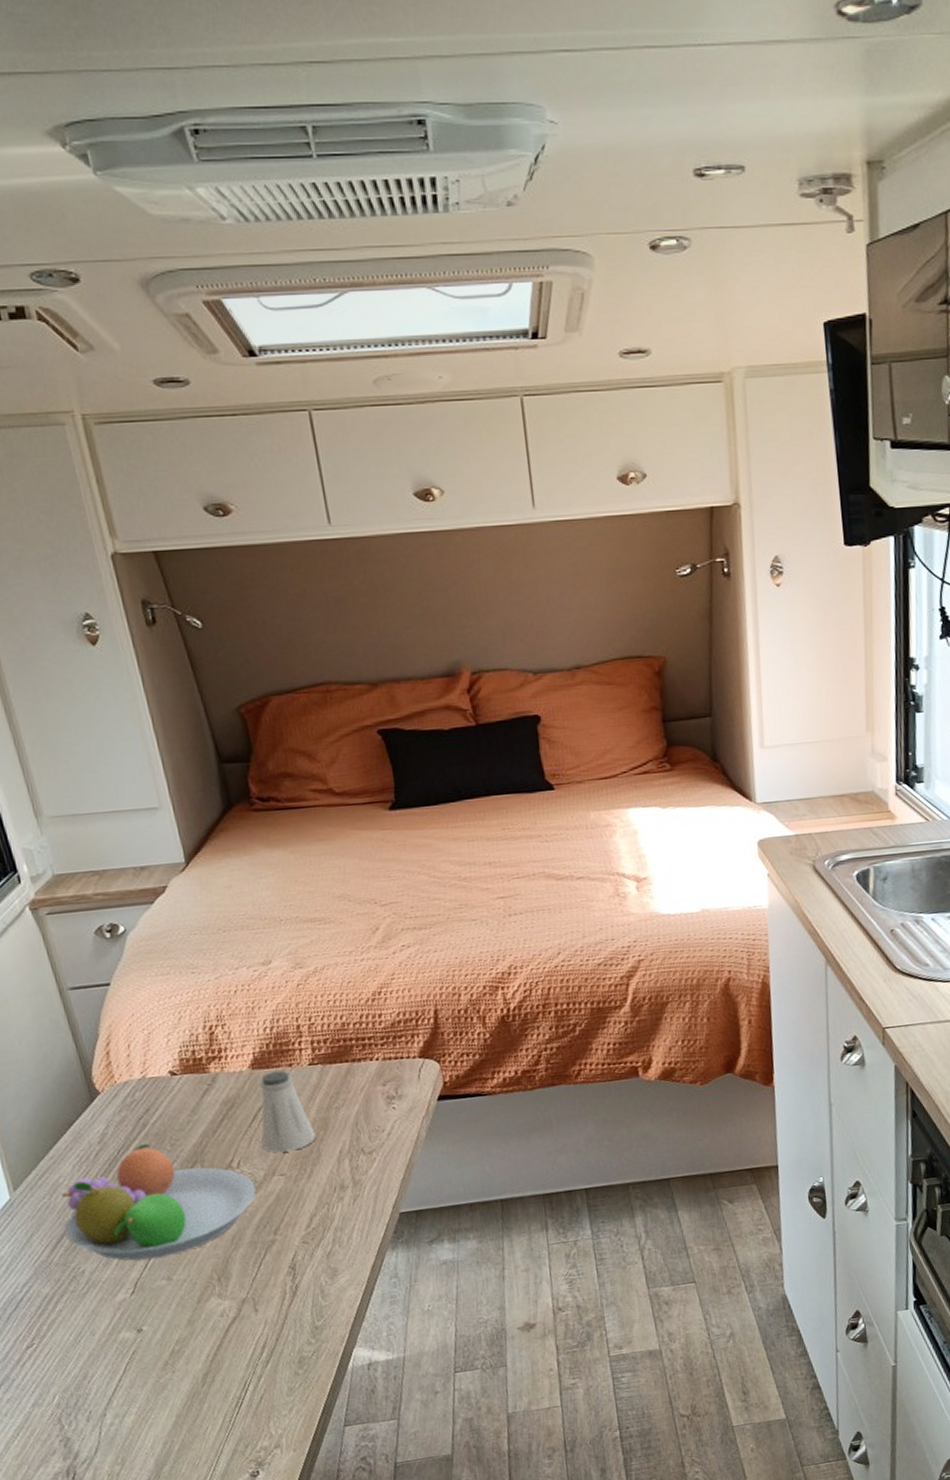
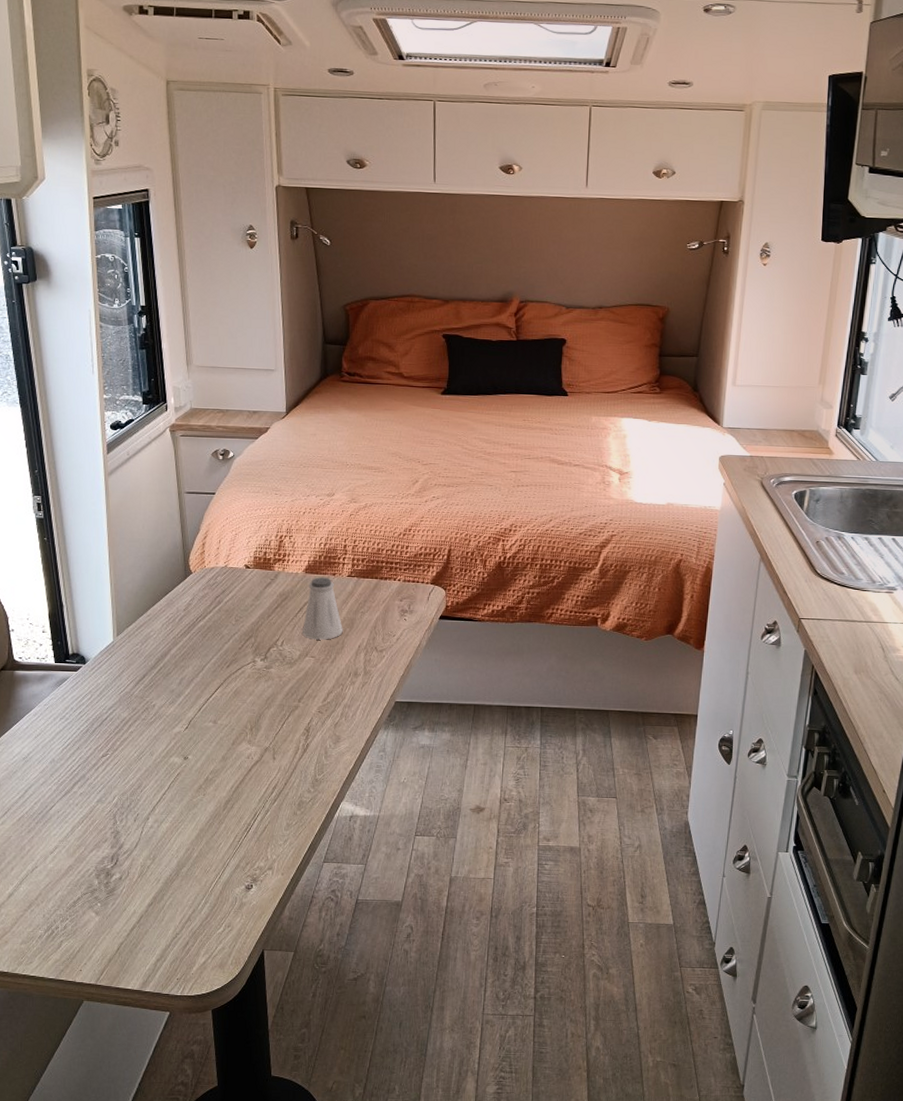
fruit bowl: present [61,1144,256,1261] -> none [147,617,291,705]

